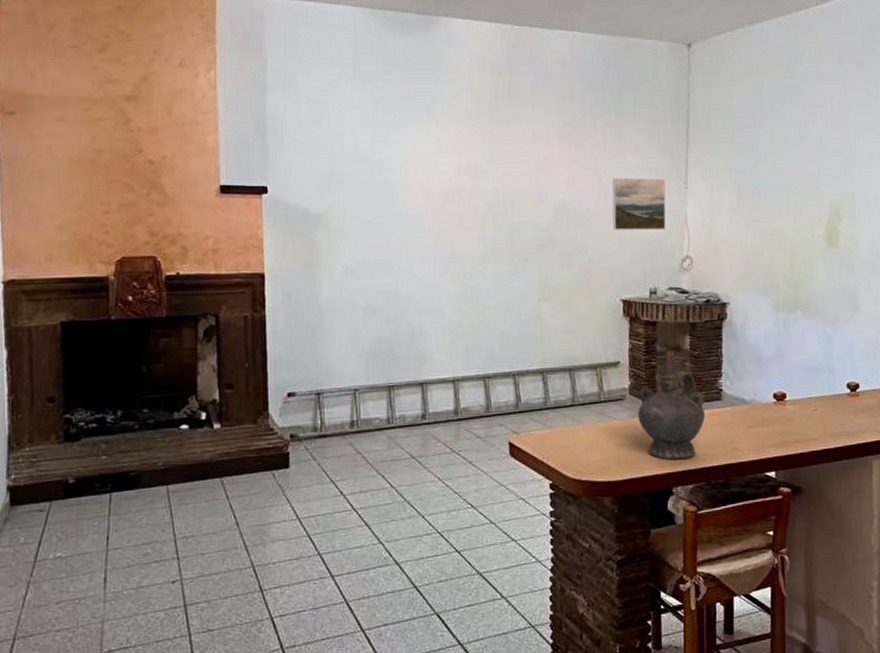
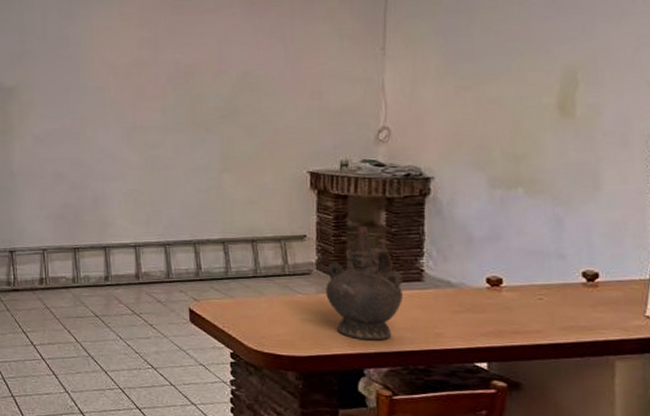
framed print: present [612,177,666,230] -> none [299,45,360,100]

